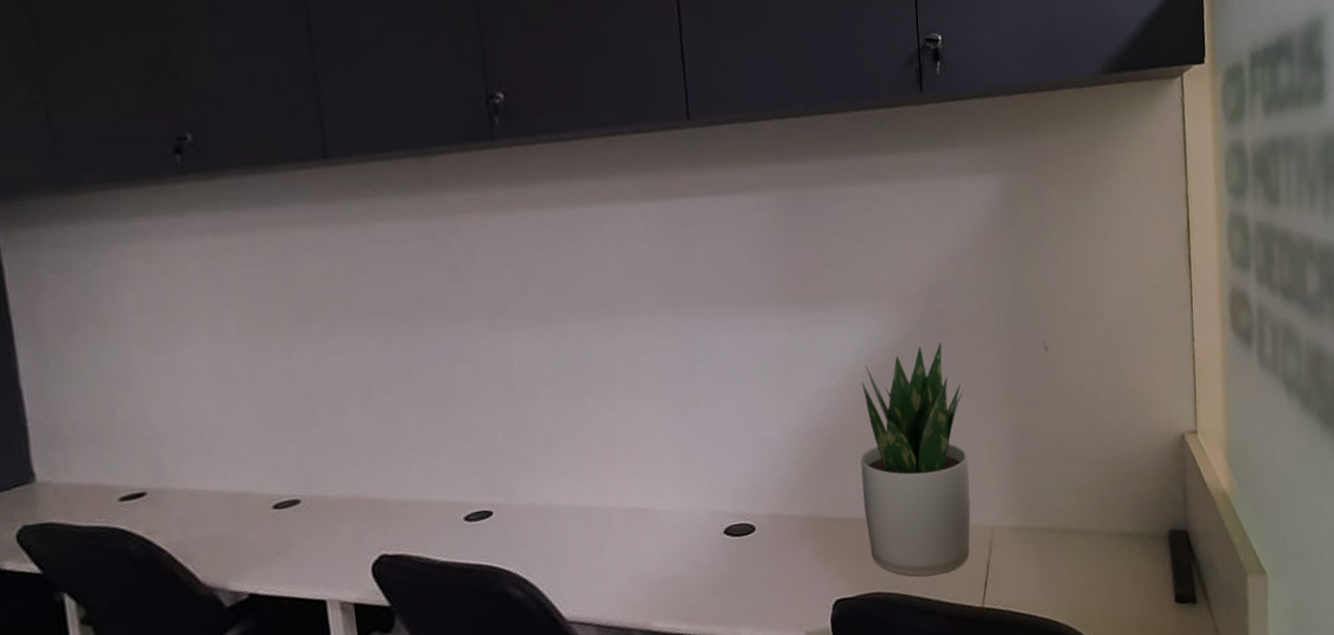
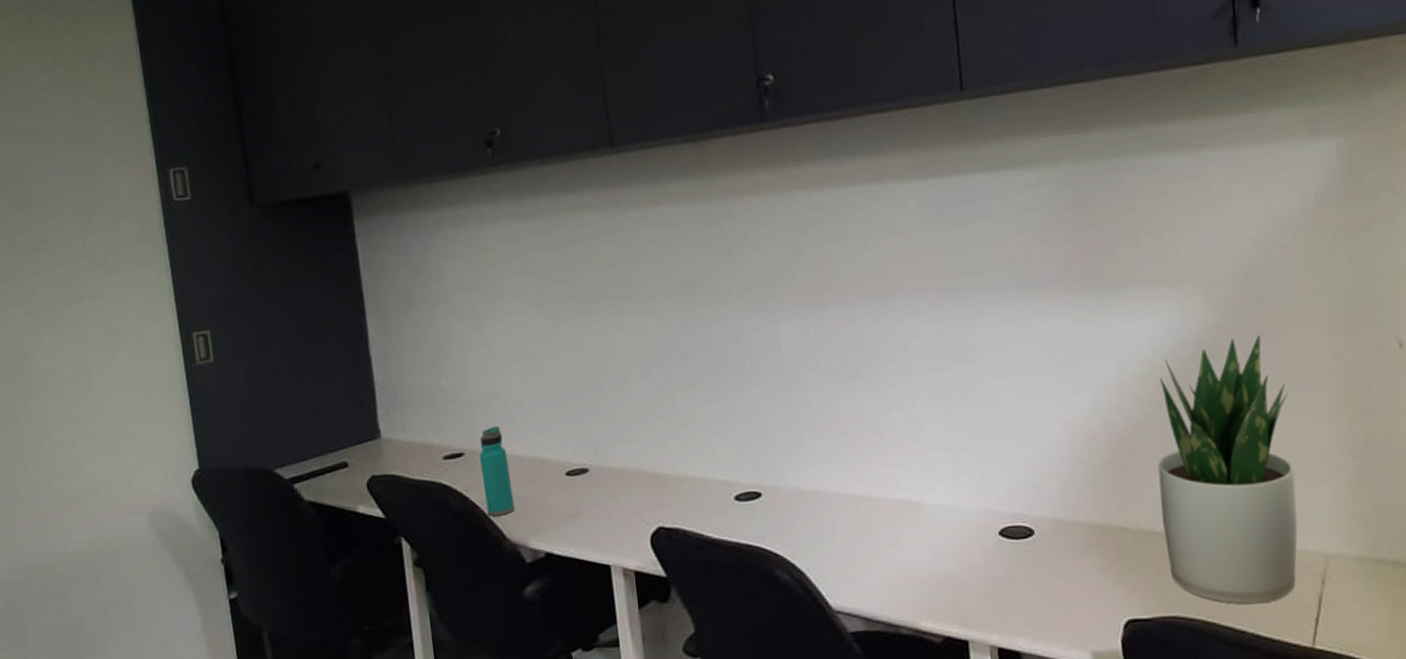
water bottle: none [165,460,210,560] -> present [479,426,515,516]

